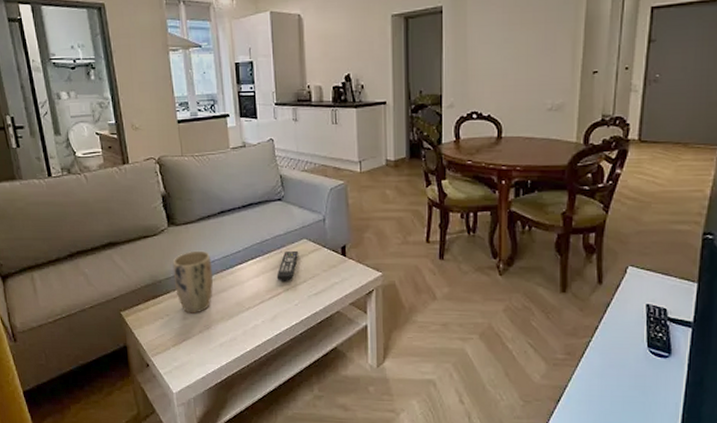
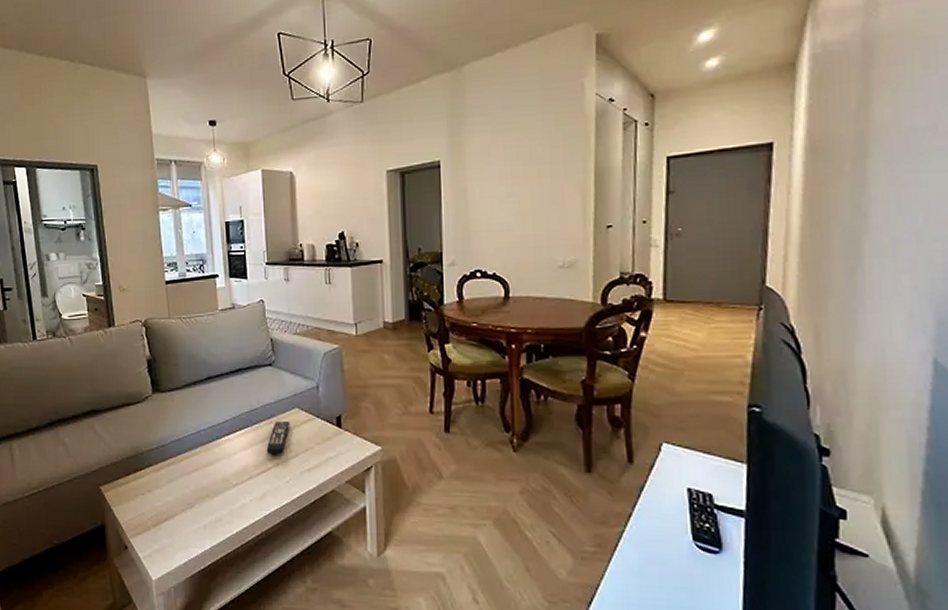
plant pot: present [172,250,214,313] -> none [156,419,199,490]

